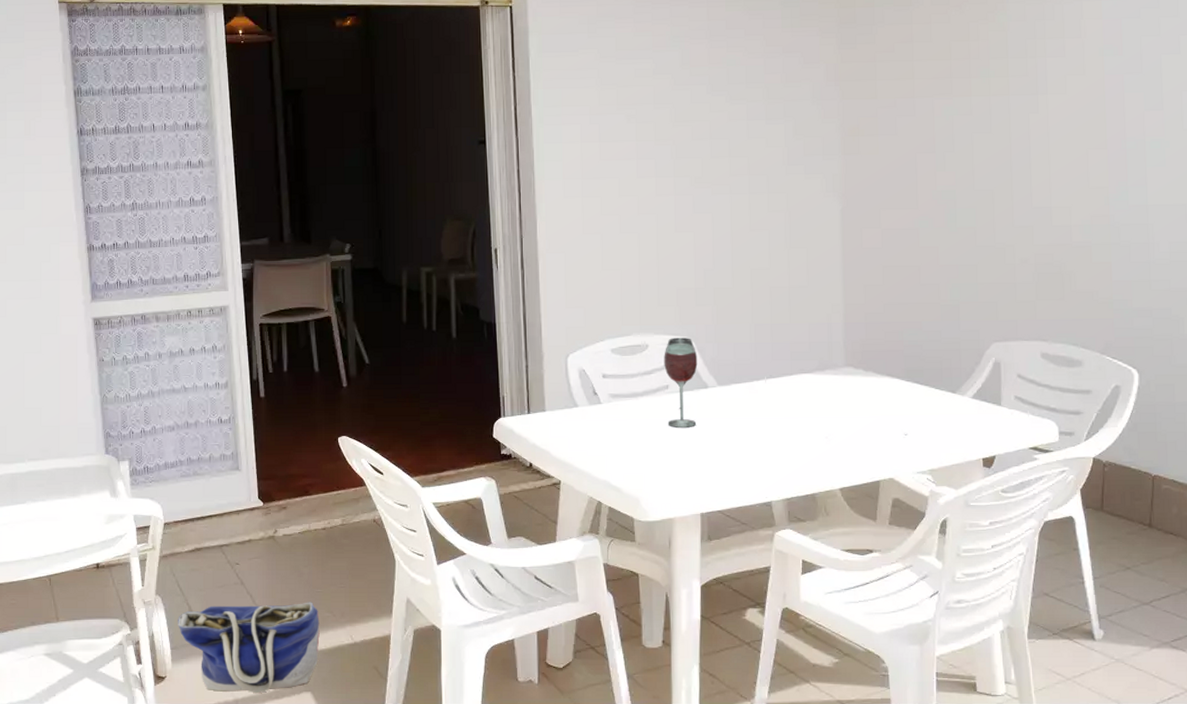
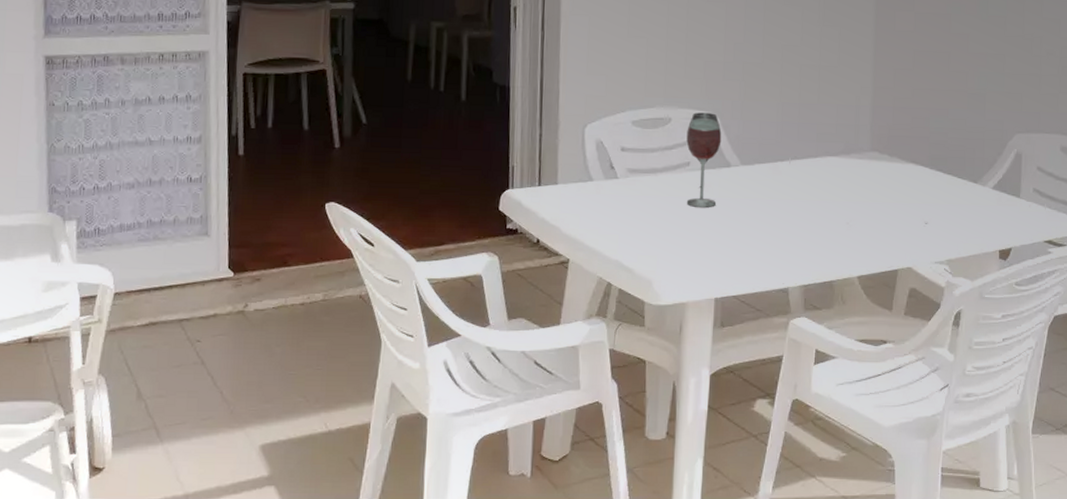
tote bag: present [178,602,320,693] -> none [122,385,291,487]

